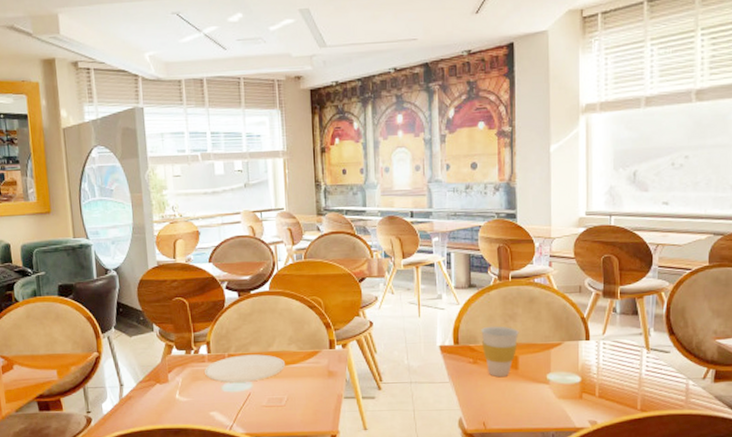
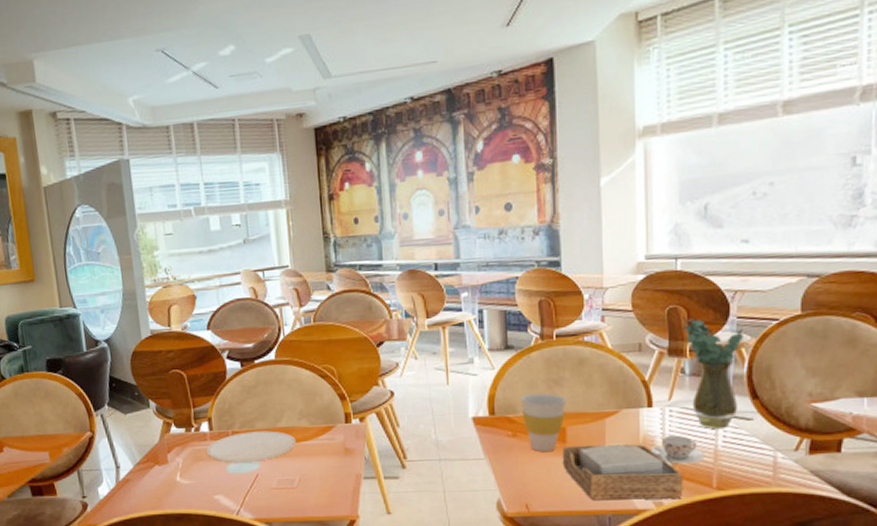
napkin holder: none [514,371,614,420] -> present [562,444,683,501]
teacup: none [588,364,631,391] -> present [651,435,705,466]
vase: none [614,264,663,360] -> present [682,316,743,430]

